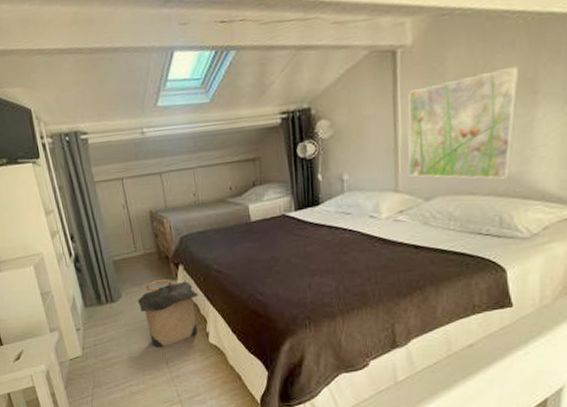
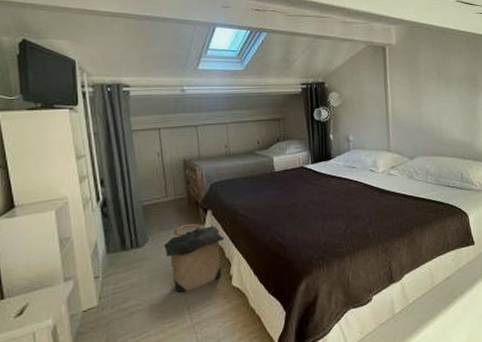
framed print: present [408,66,520,179] -> none [395,67,466,145]

